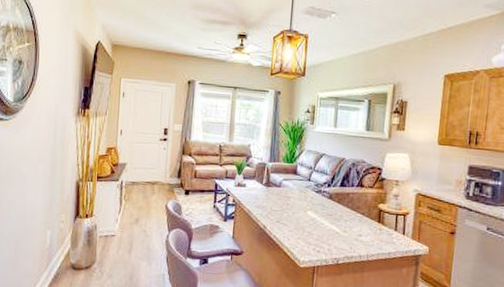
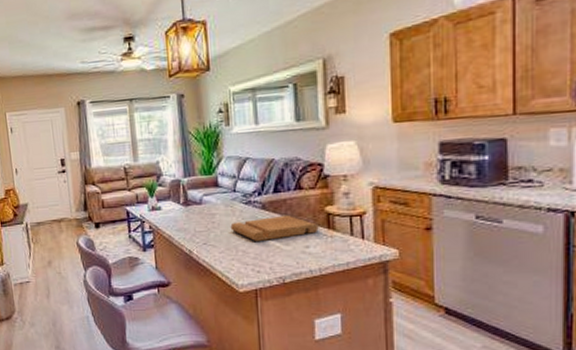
cutting board: none [301,206,372,226] -> present [230,214,319,242]

